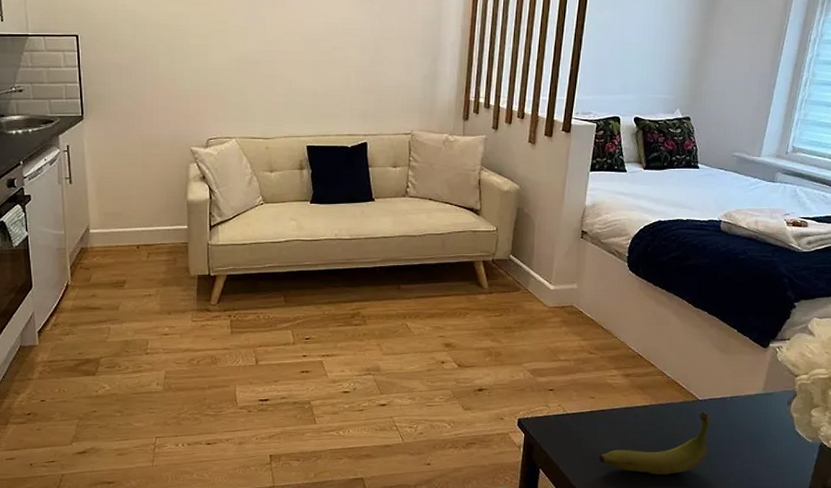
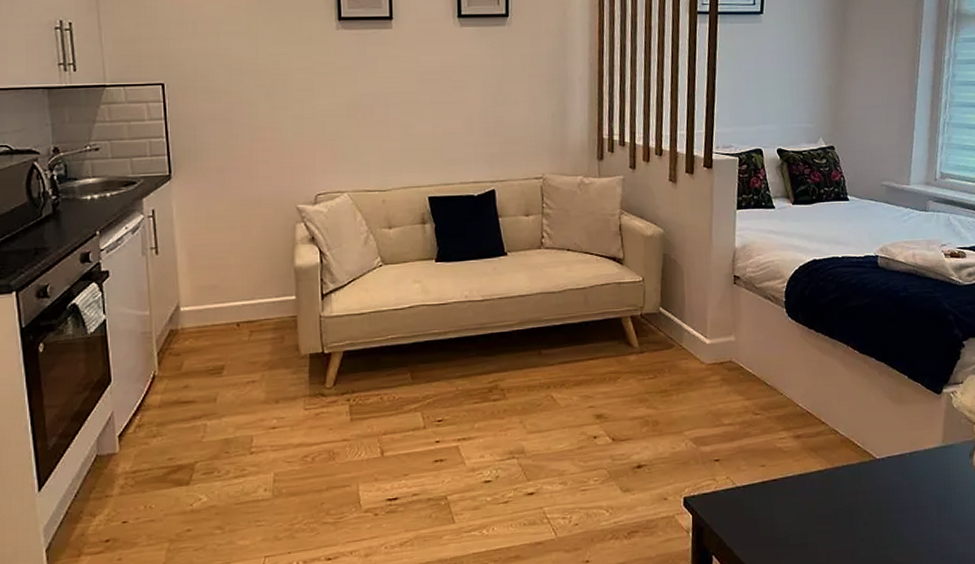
banana: present [598,412,711,475] -> none [776,472,892,551]

